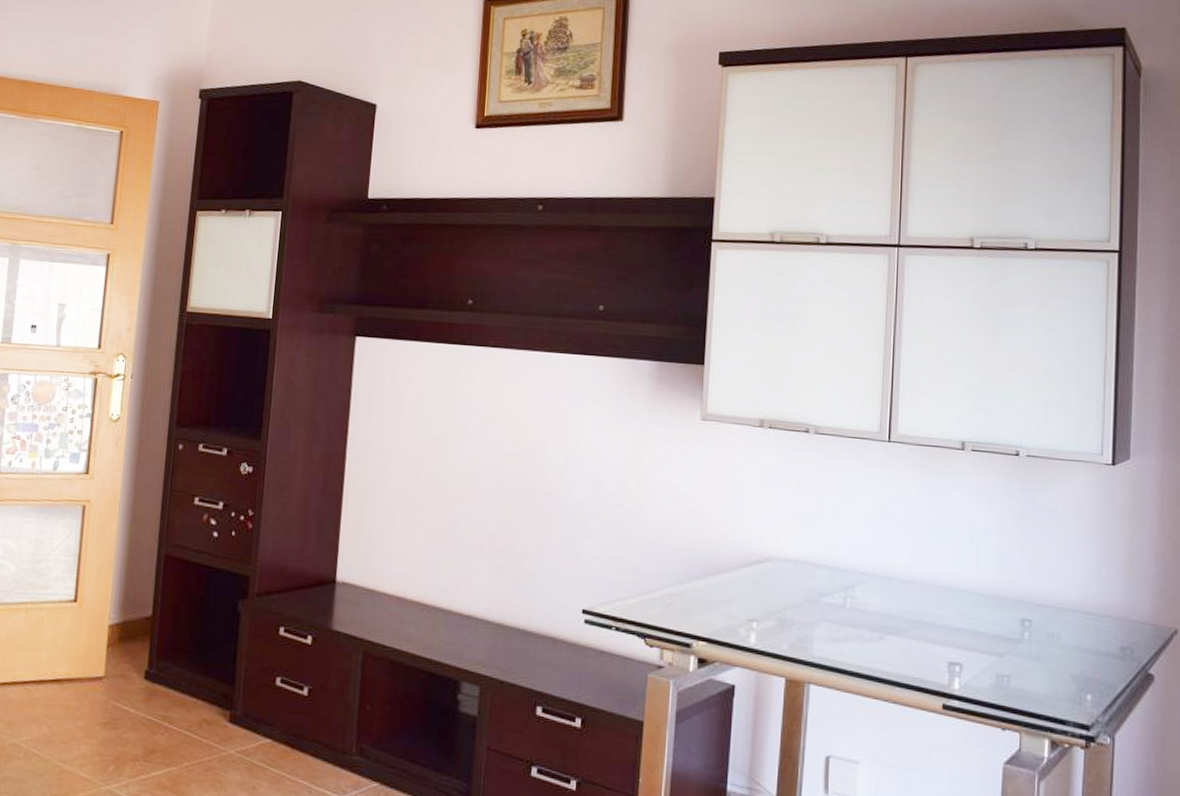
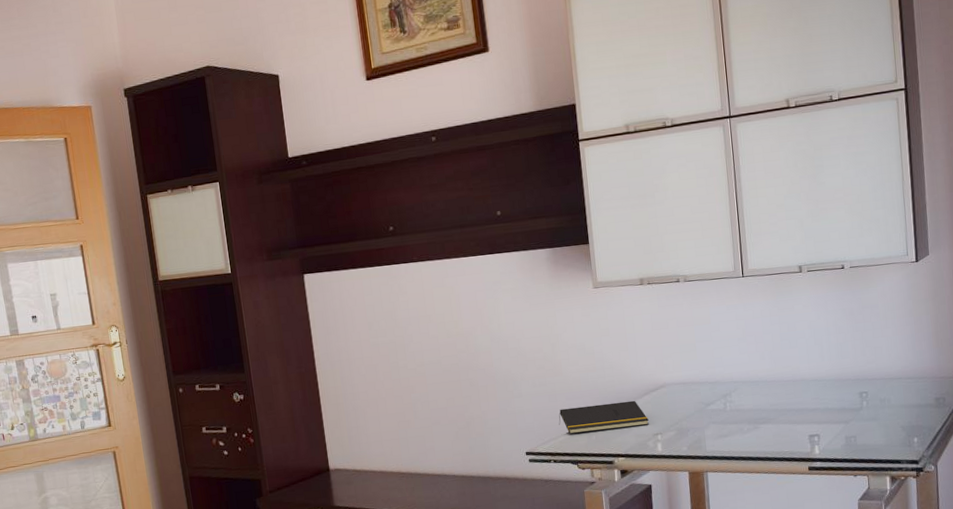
notepad: none [630,563,744,606] -> present [559,400,649,434]

